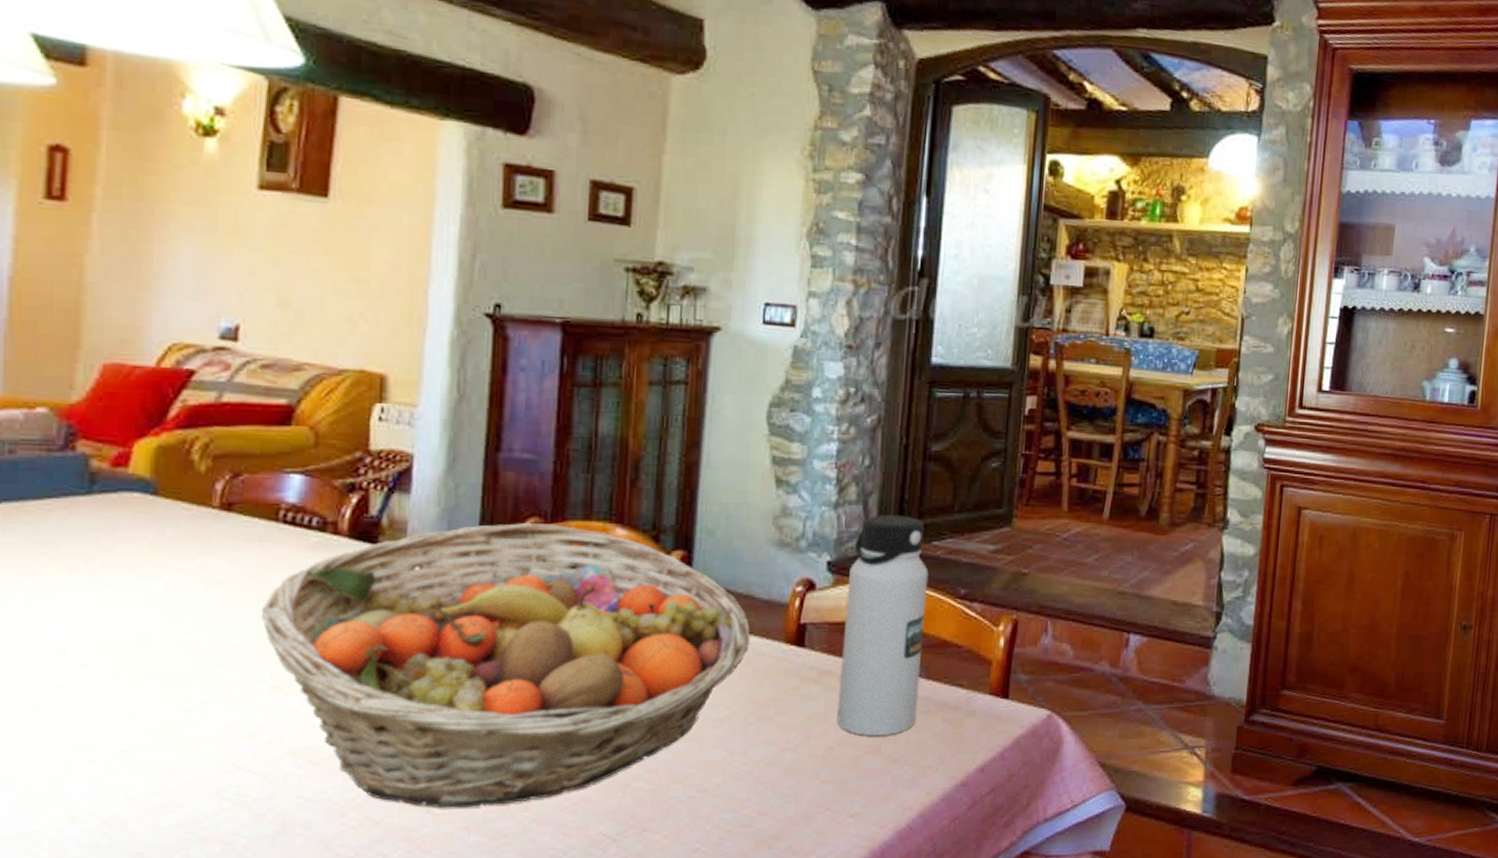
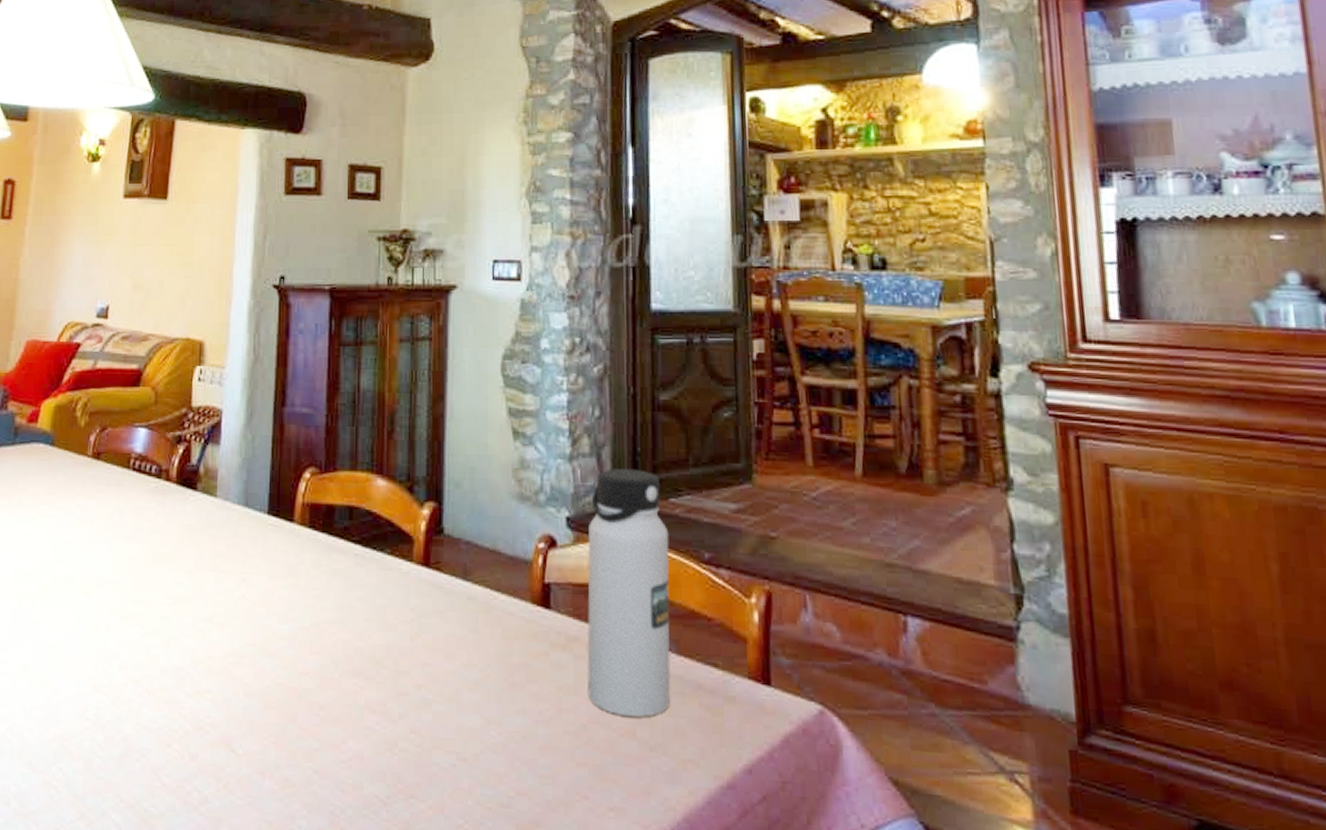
fruit basket: present [260,523,750,808] -> none [115,473,499,752]

